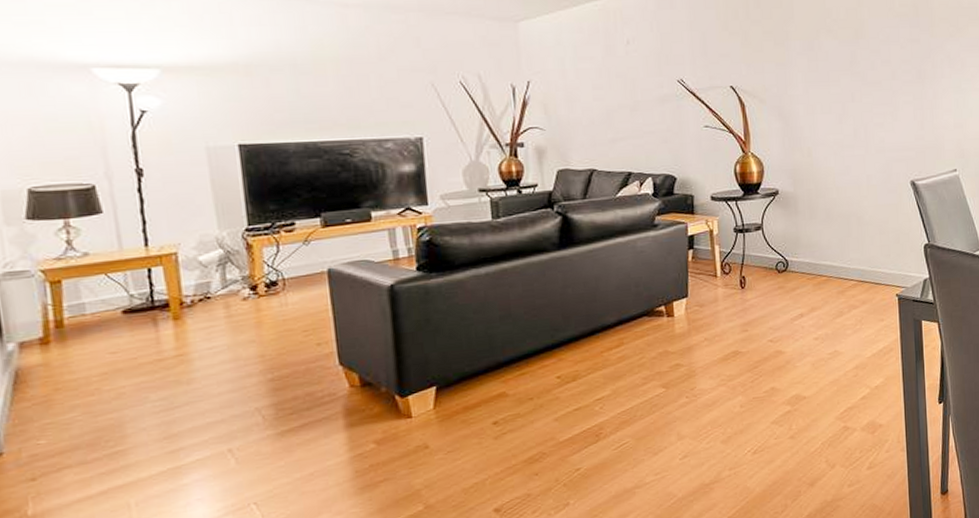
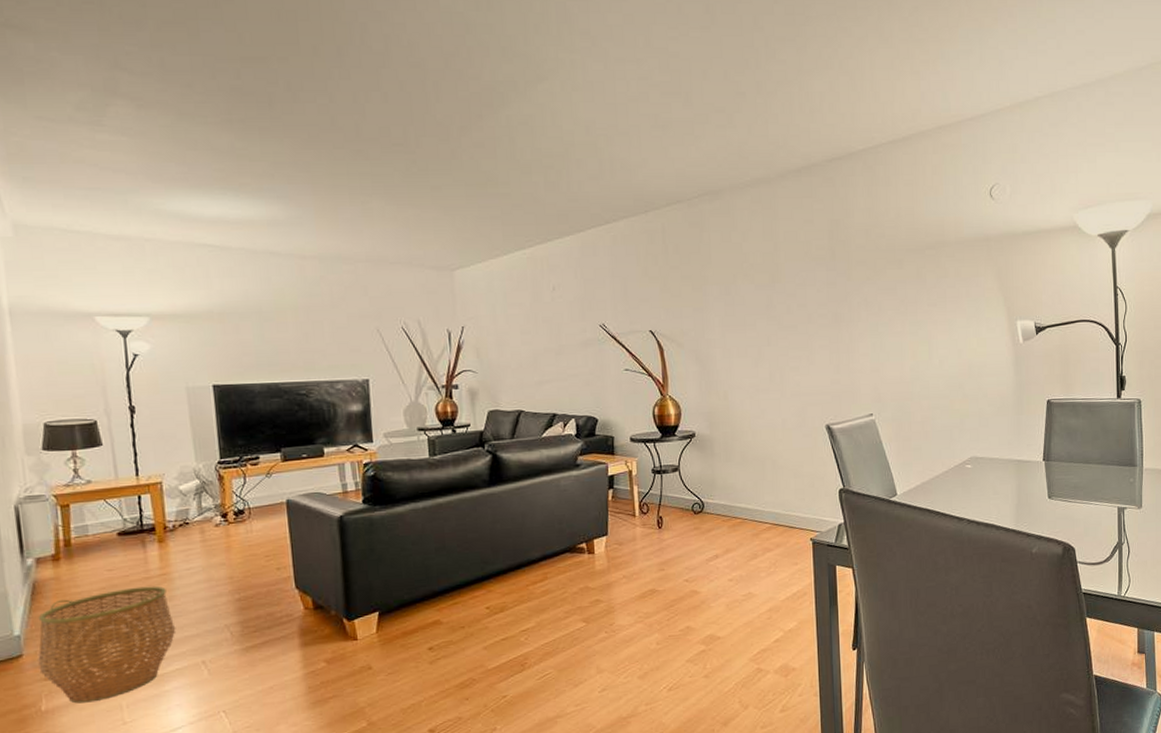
basket: none [21,368,197,505] -> present [36,586,177,704]

